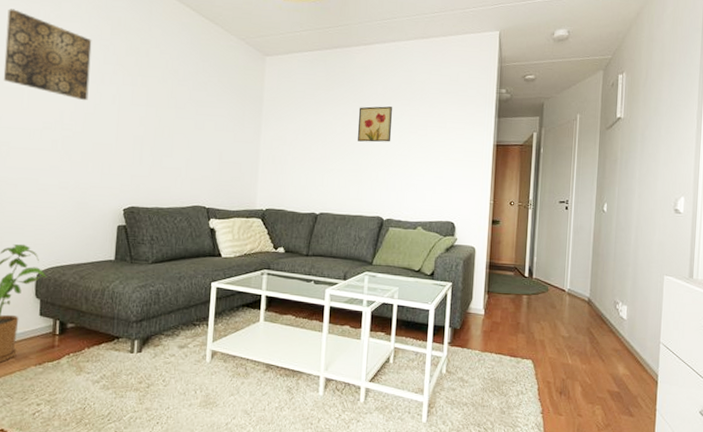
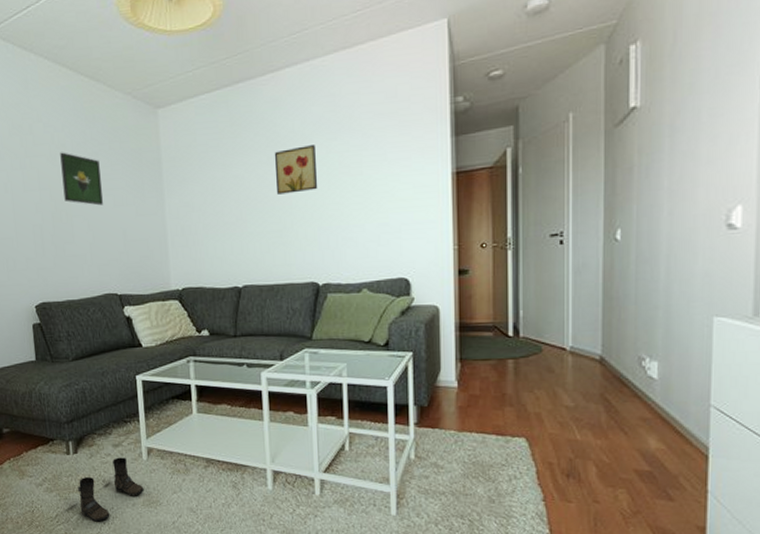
boots: none [135,358,203,421] -> present [77,457,144,522]
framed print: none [169,77,207,128] -> present [60,152,103,206]

